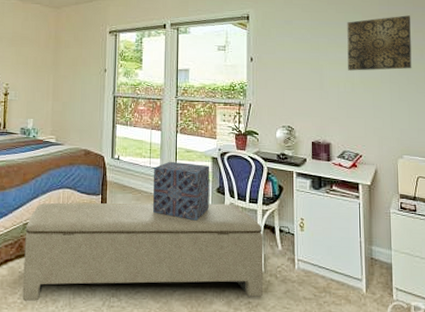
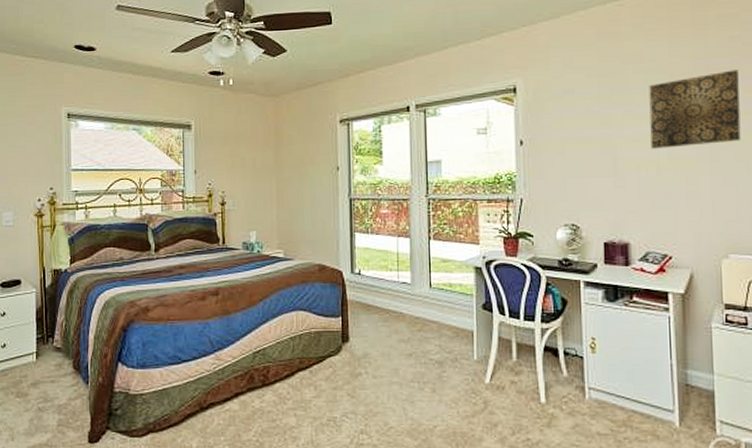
bench: present [22,202,264,301] -> none [256,323,546,439]
decorative box: present [153,161,209,221] -> none [403,274,473,344]

